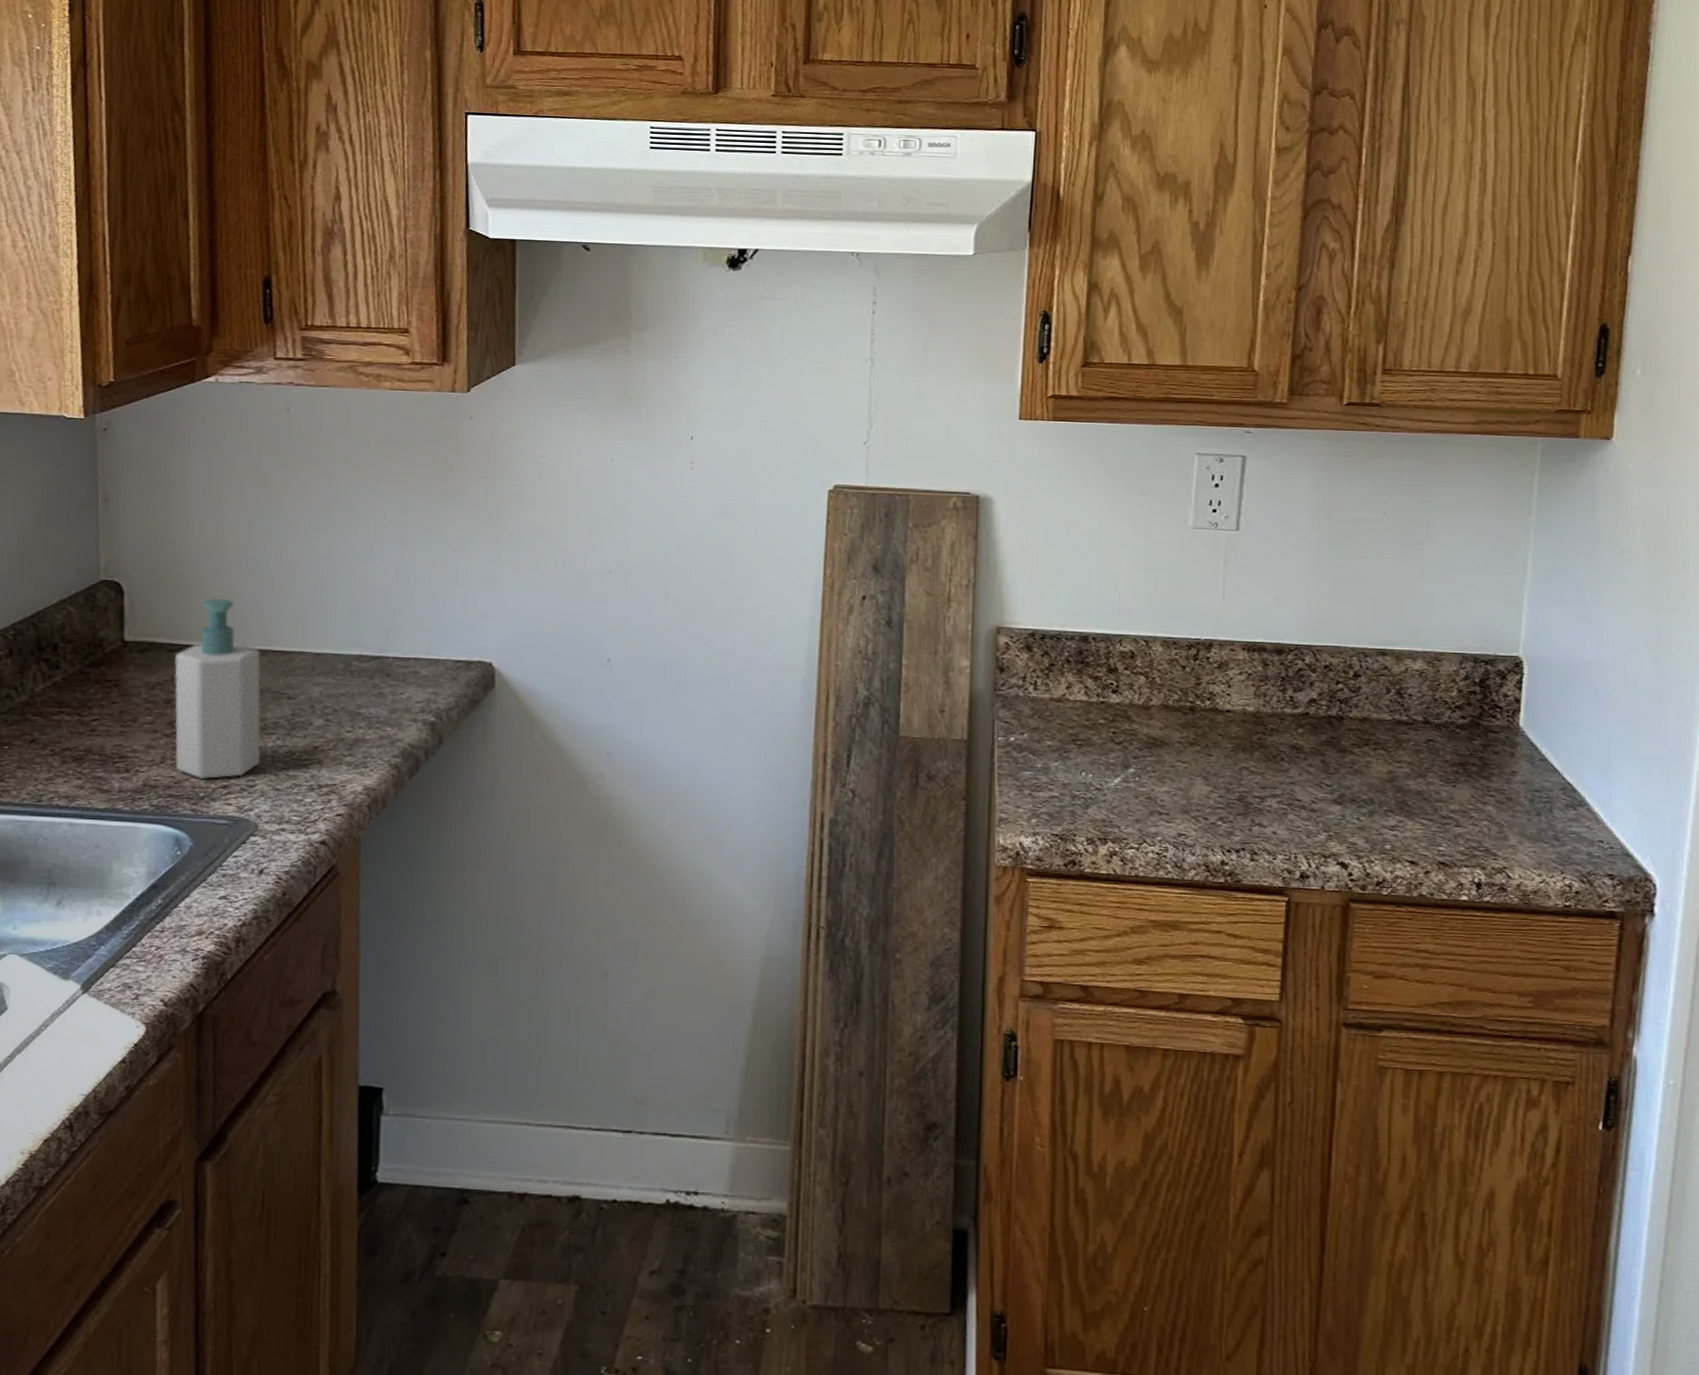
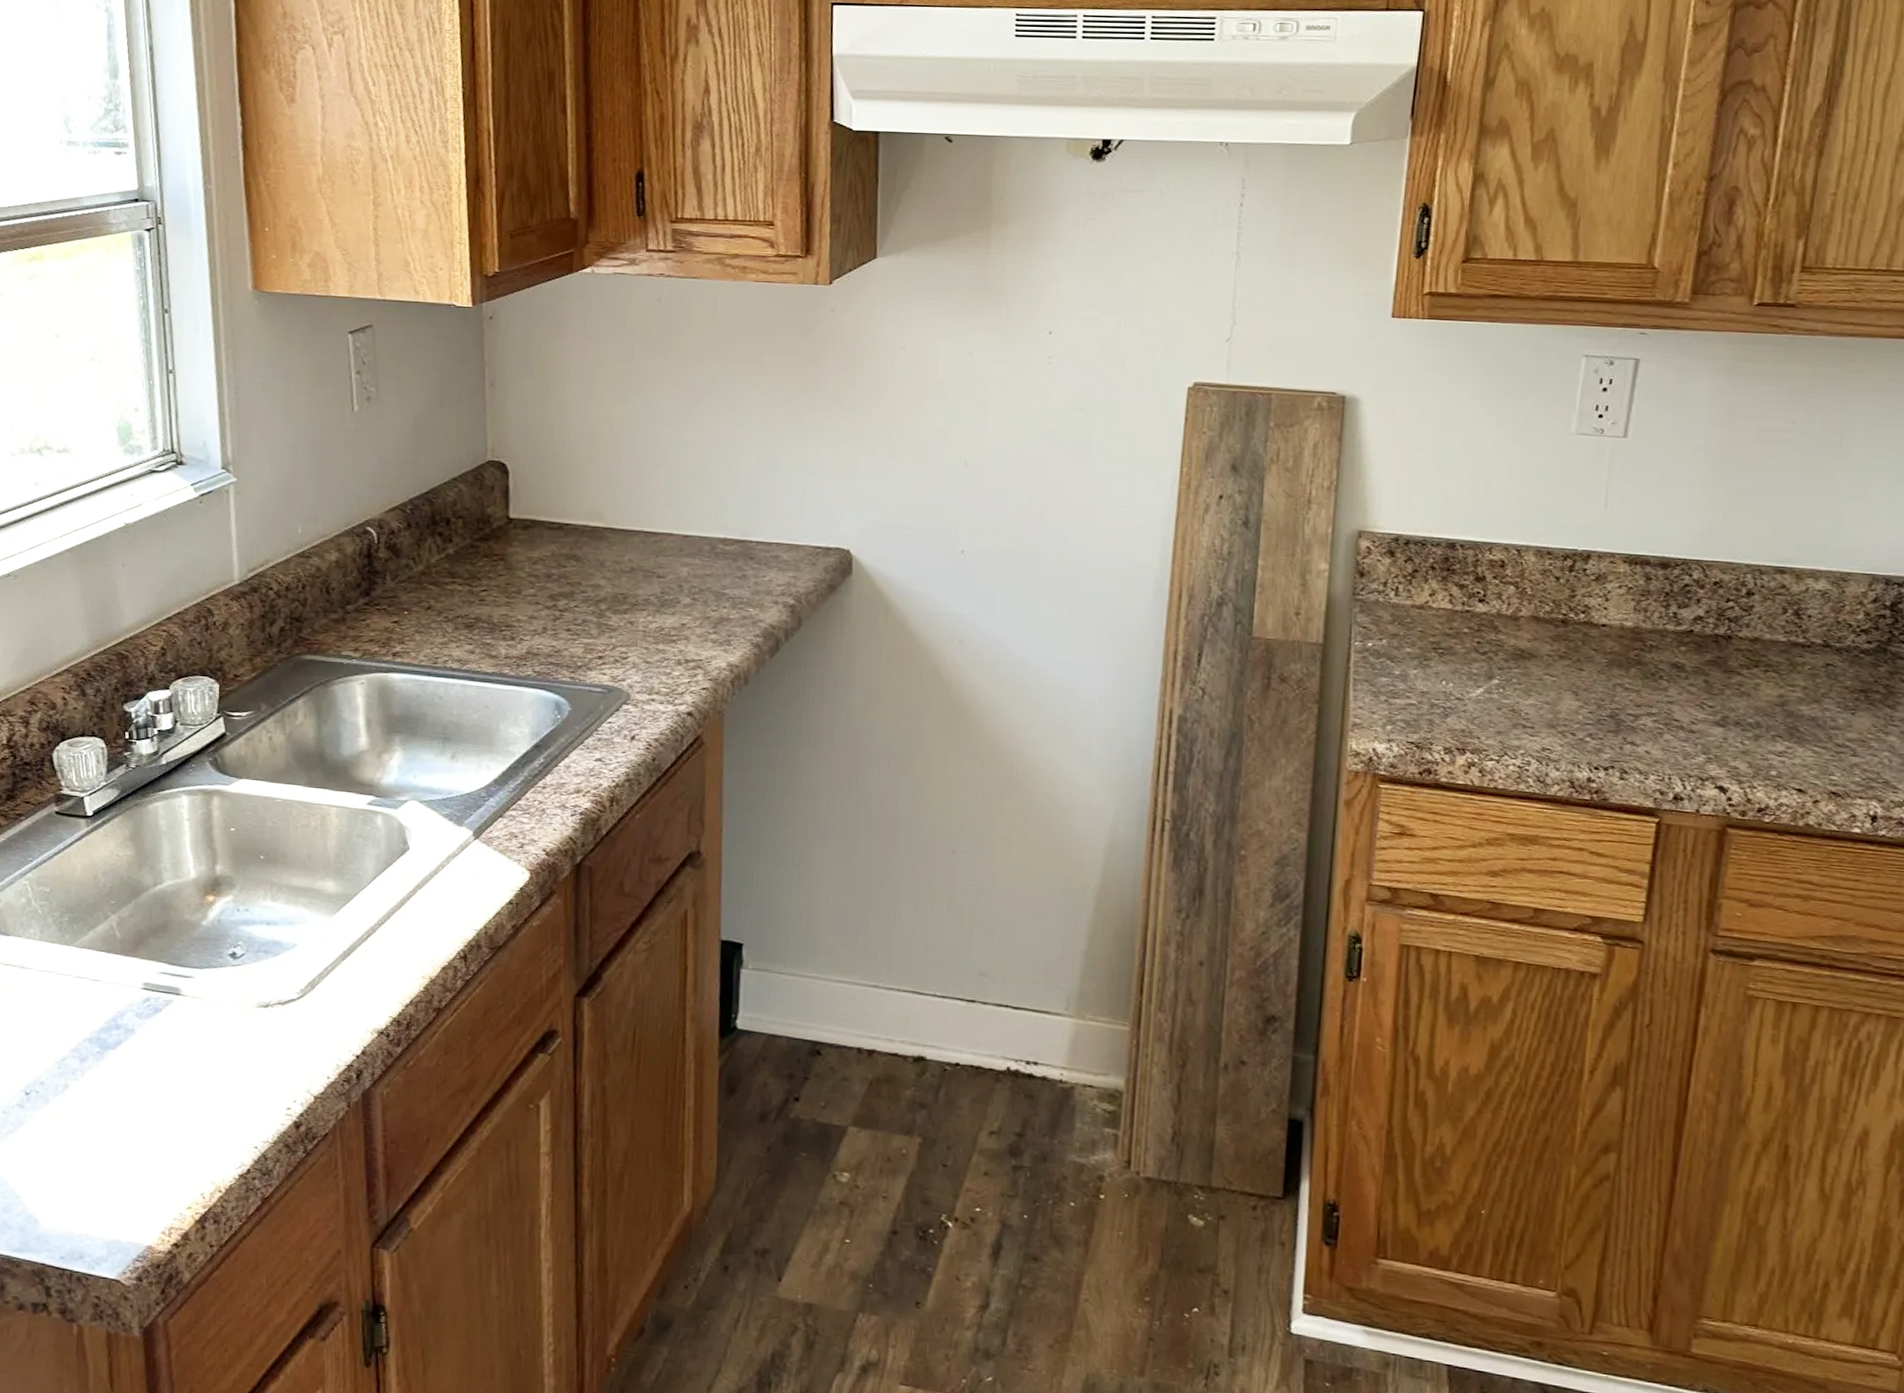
soap bottle: present [174,597,261,780] -> none [554,479,634,650]

